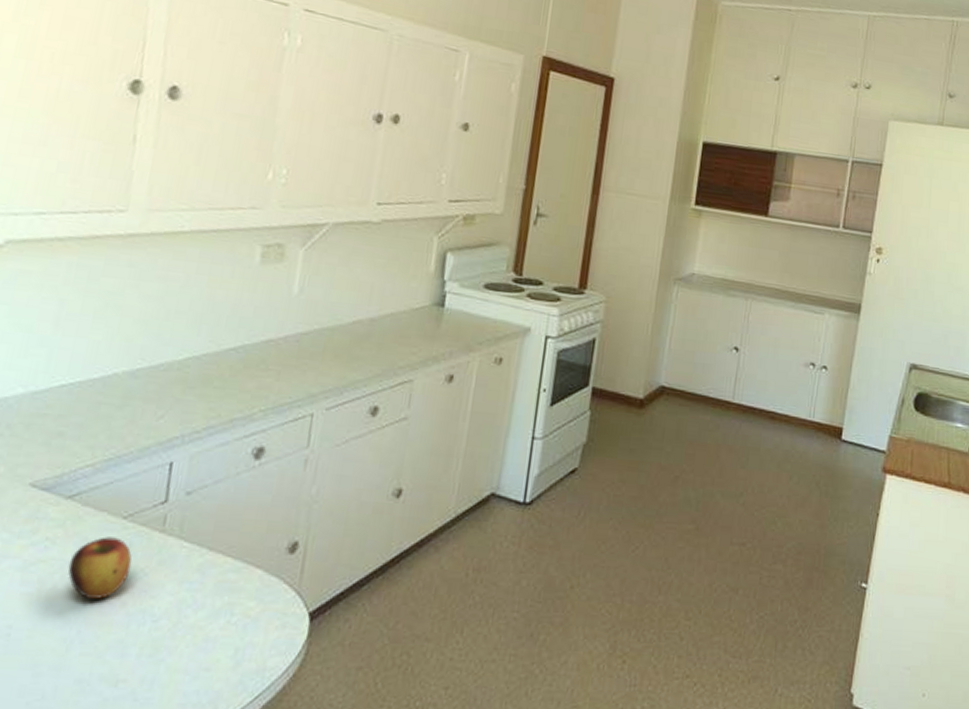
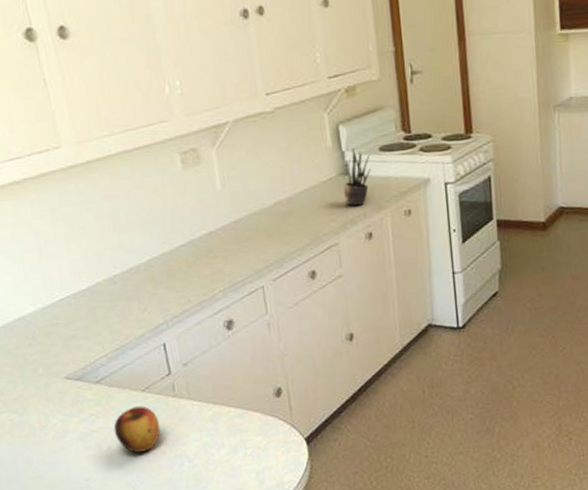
potted plant: none [432,279,474,343] -> present [343,148,371,206]

